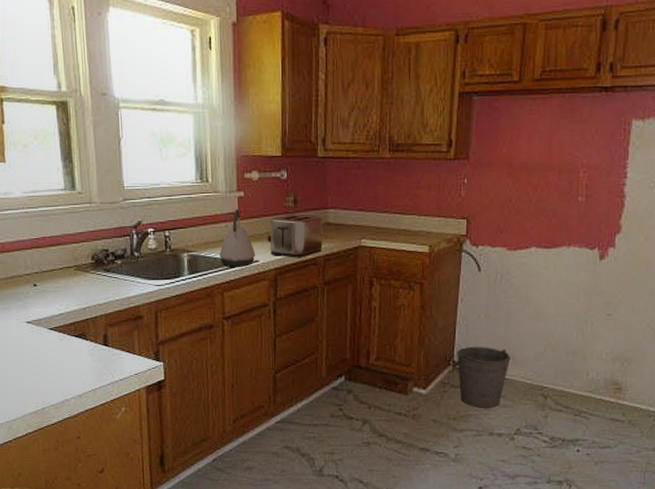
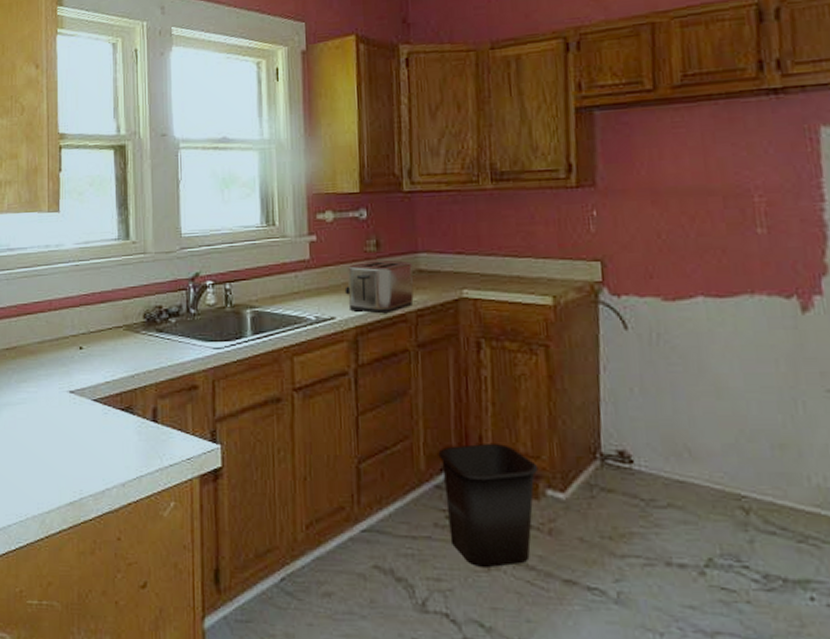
kettle: present [219,208,256,268] -> none [288,255,332,327]
waste bin: none [336,355,409,443] -> present [438,442,539,567]
bucket: present [457,346,511,408] -> none [604,432,686,524]

